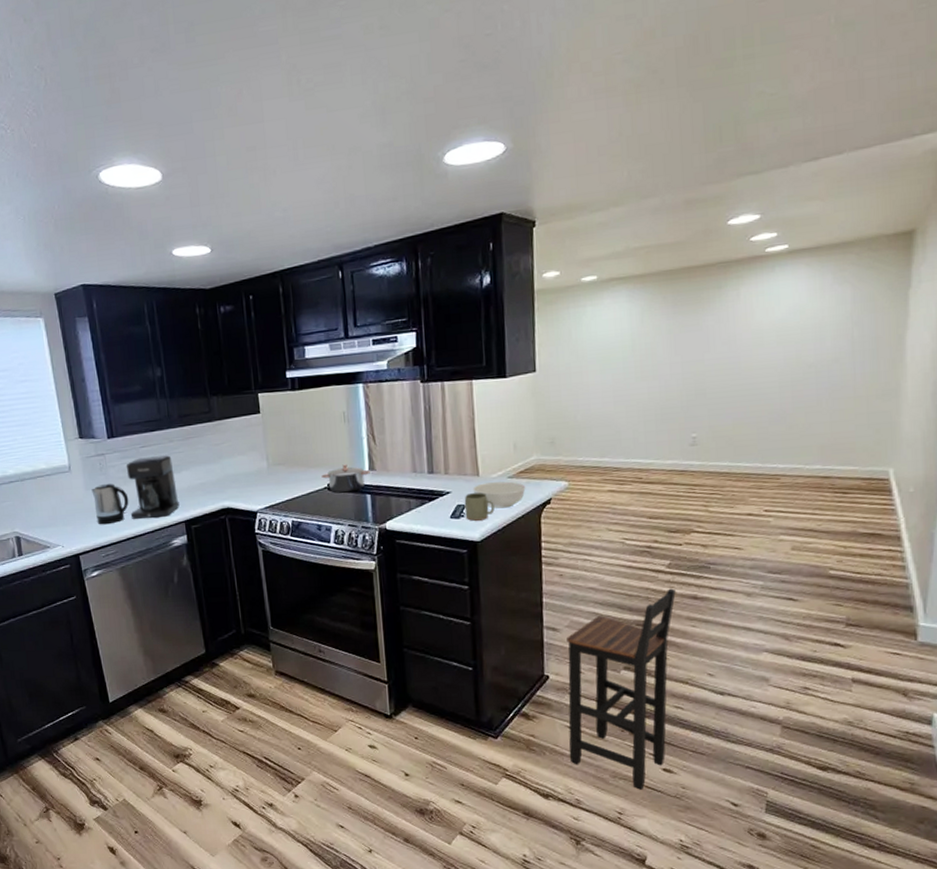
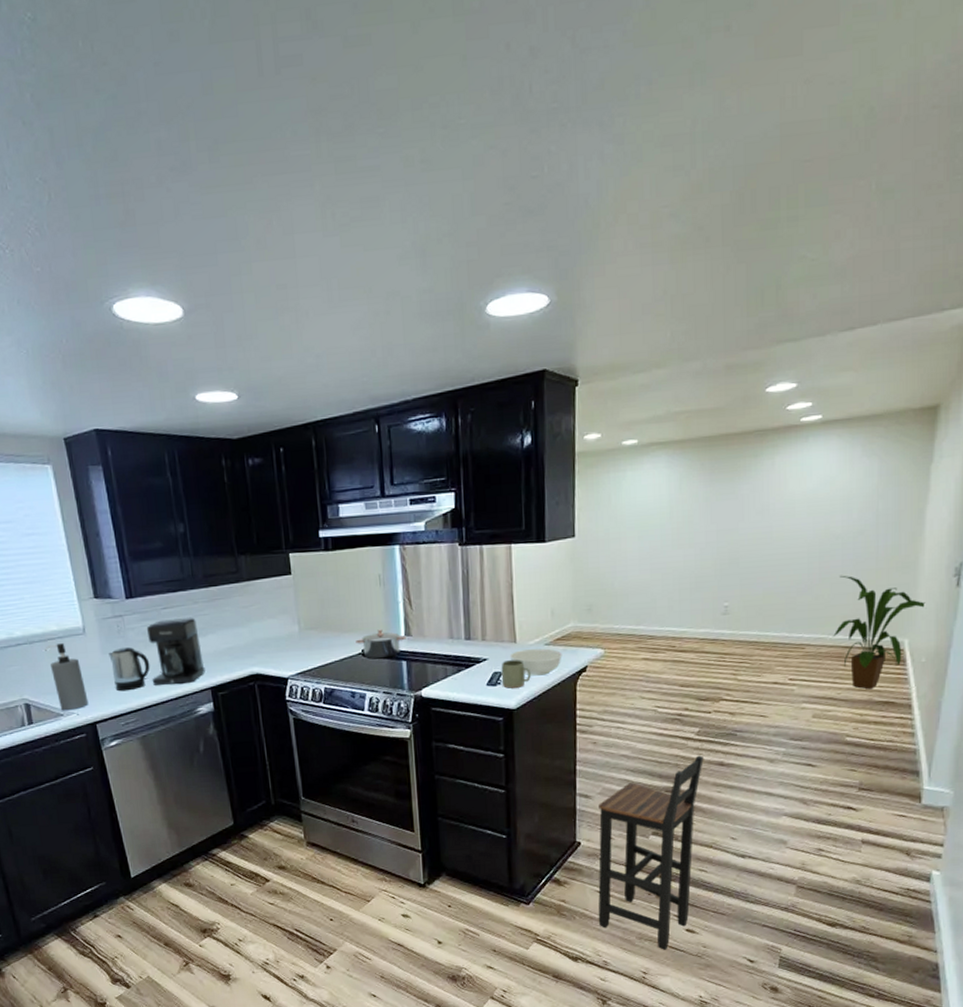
soap dispenser: none [33,480,73,543] -> present [44,643,89,711]
house plant: none [810,404,910,521] -> present [833,575,925,690]

